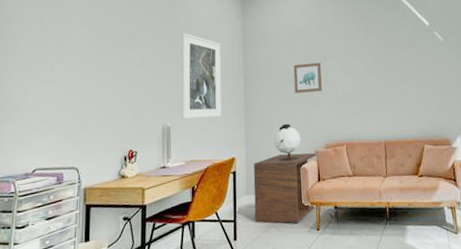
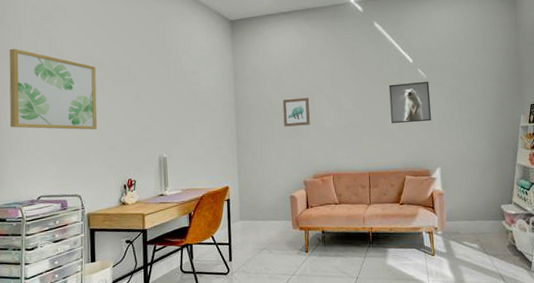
wall art: none [9,15,101,98] -> present [9,48,98,130]
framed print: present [181,33,222,119] -> none [173,68,215,151]
side table: present [253,153,317,224] -> none [246,182,306,247]
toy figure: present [274,123,301,161] -> none [265,155,290,190]
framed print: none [404,44,450,89] -> present [388,81,431,123]

